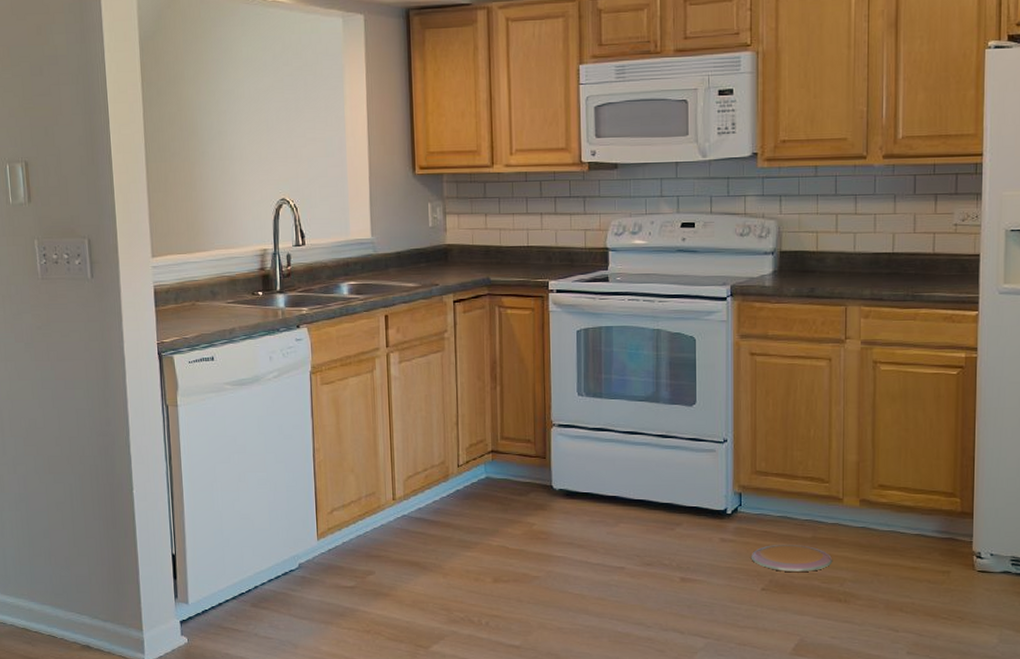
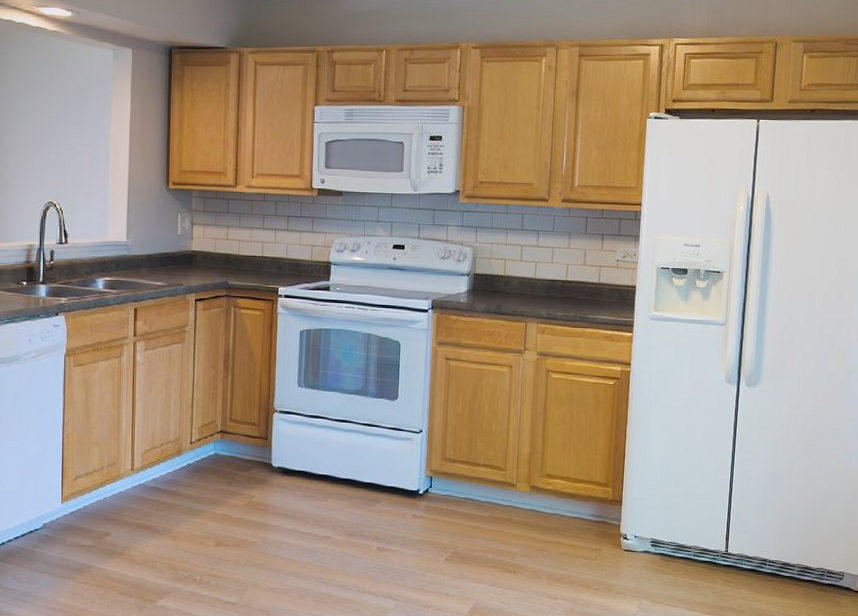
pet bowl: present [751,544,833,573] -> none [437,521,506,547]

